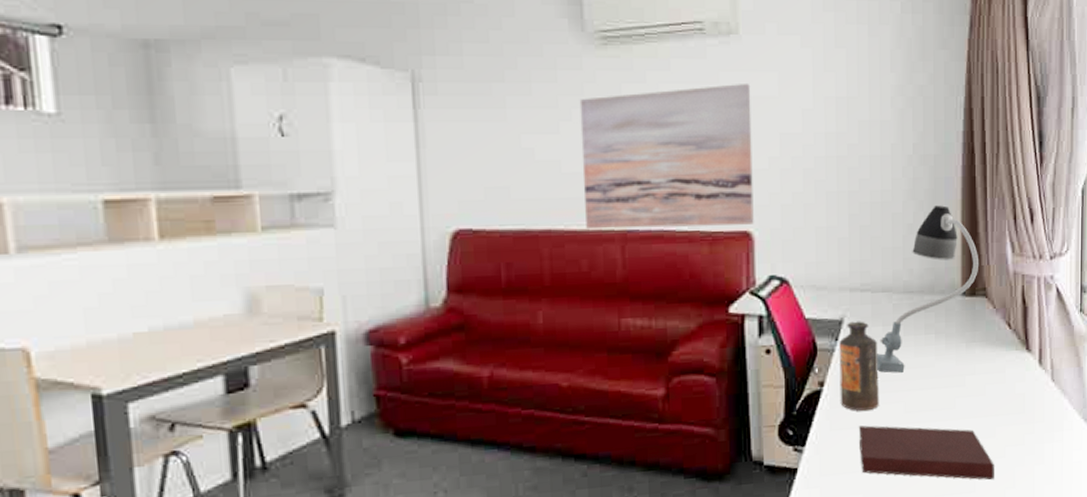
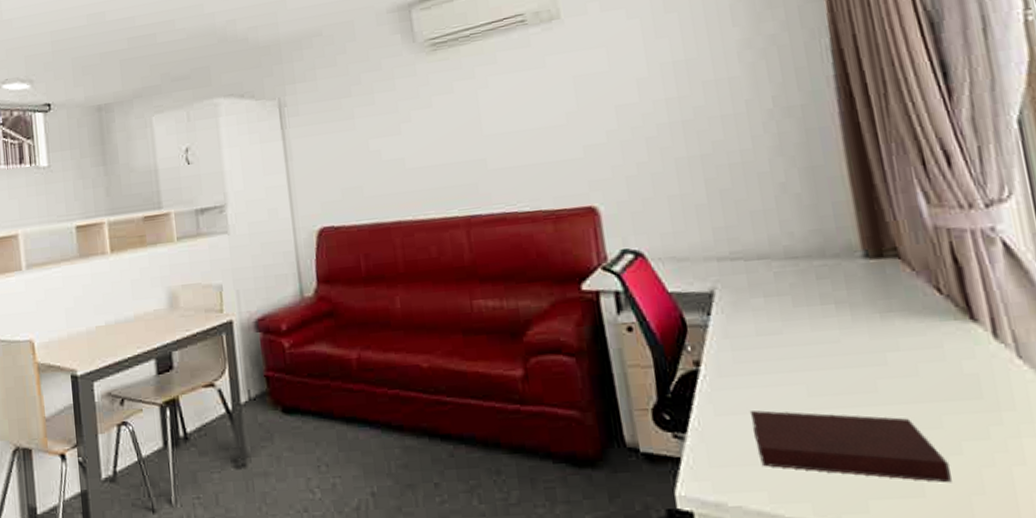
wall art: present [579,84,754,230] -> none [416,63,598,218]
bottle: present [839,321,879,411] -> none [712,292,773,394]
desk lamp: present [876,205,979,374] -> none [760,158,883,351]

